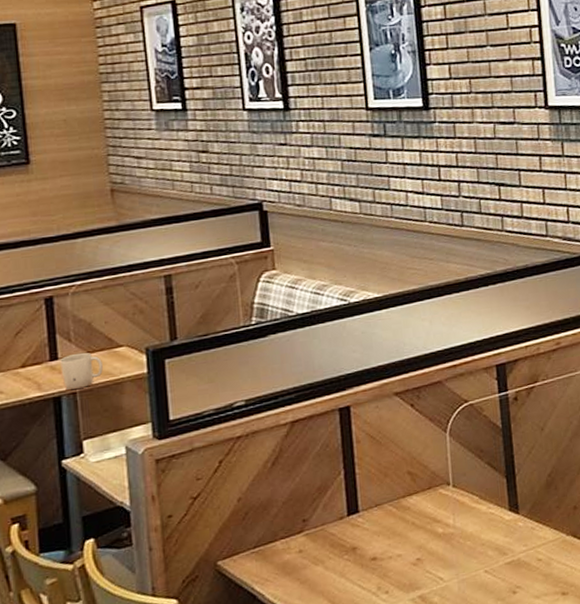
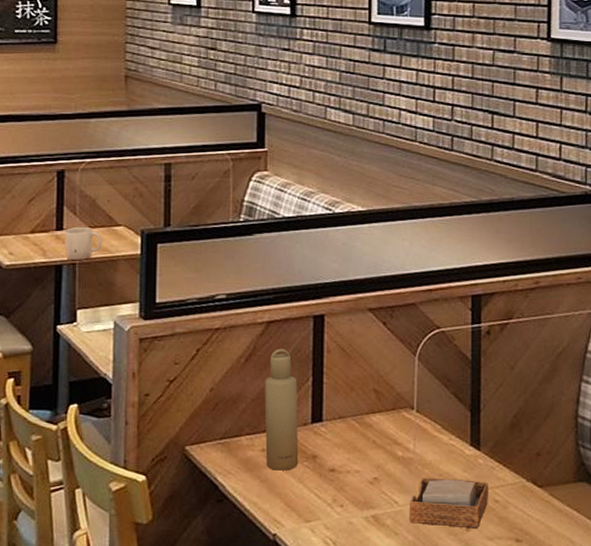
bottle: none [295,446,339,570] -> present [265,348,299,471]
napkin holder: none [455,542,532,597] -> present [409,477,489,529]

